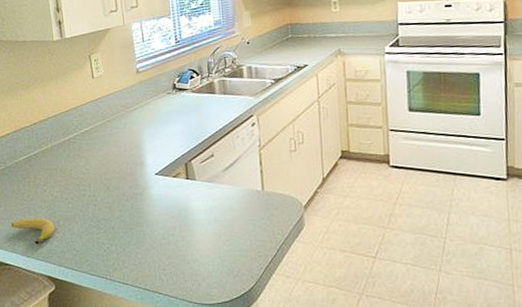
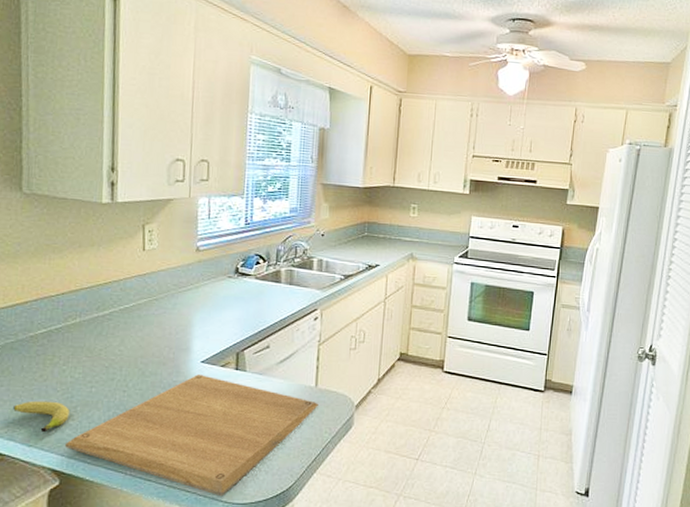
chopping board: none [55,186,268,298] -> present [65,374,318,497]

